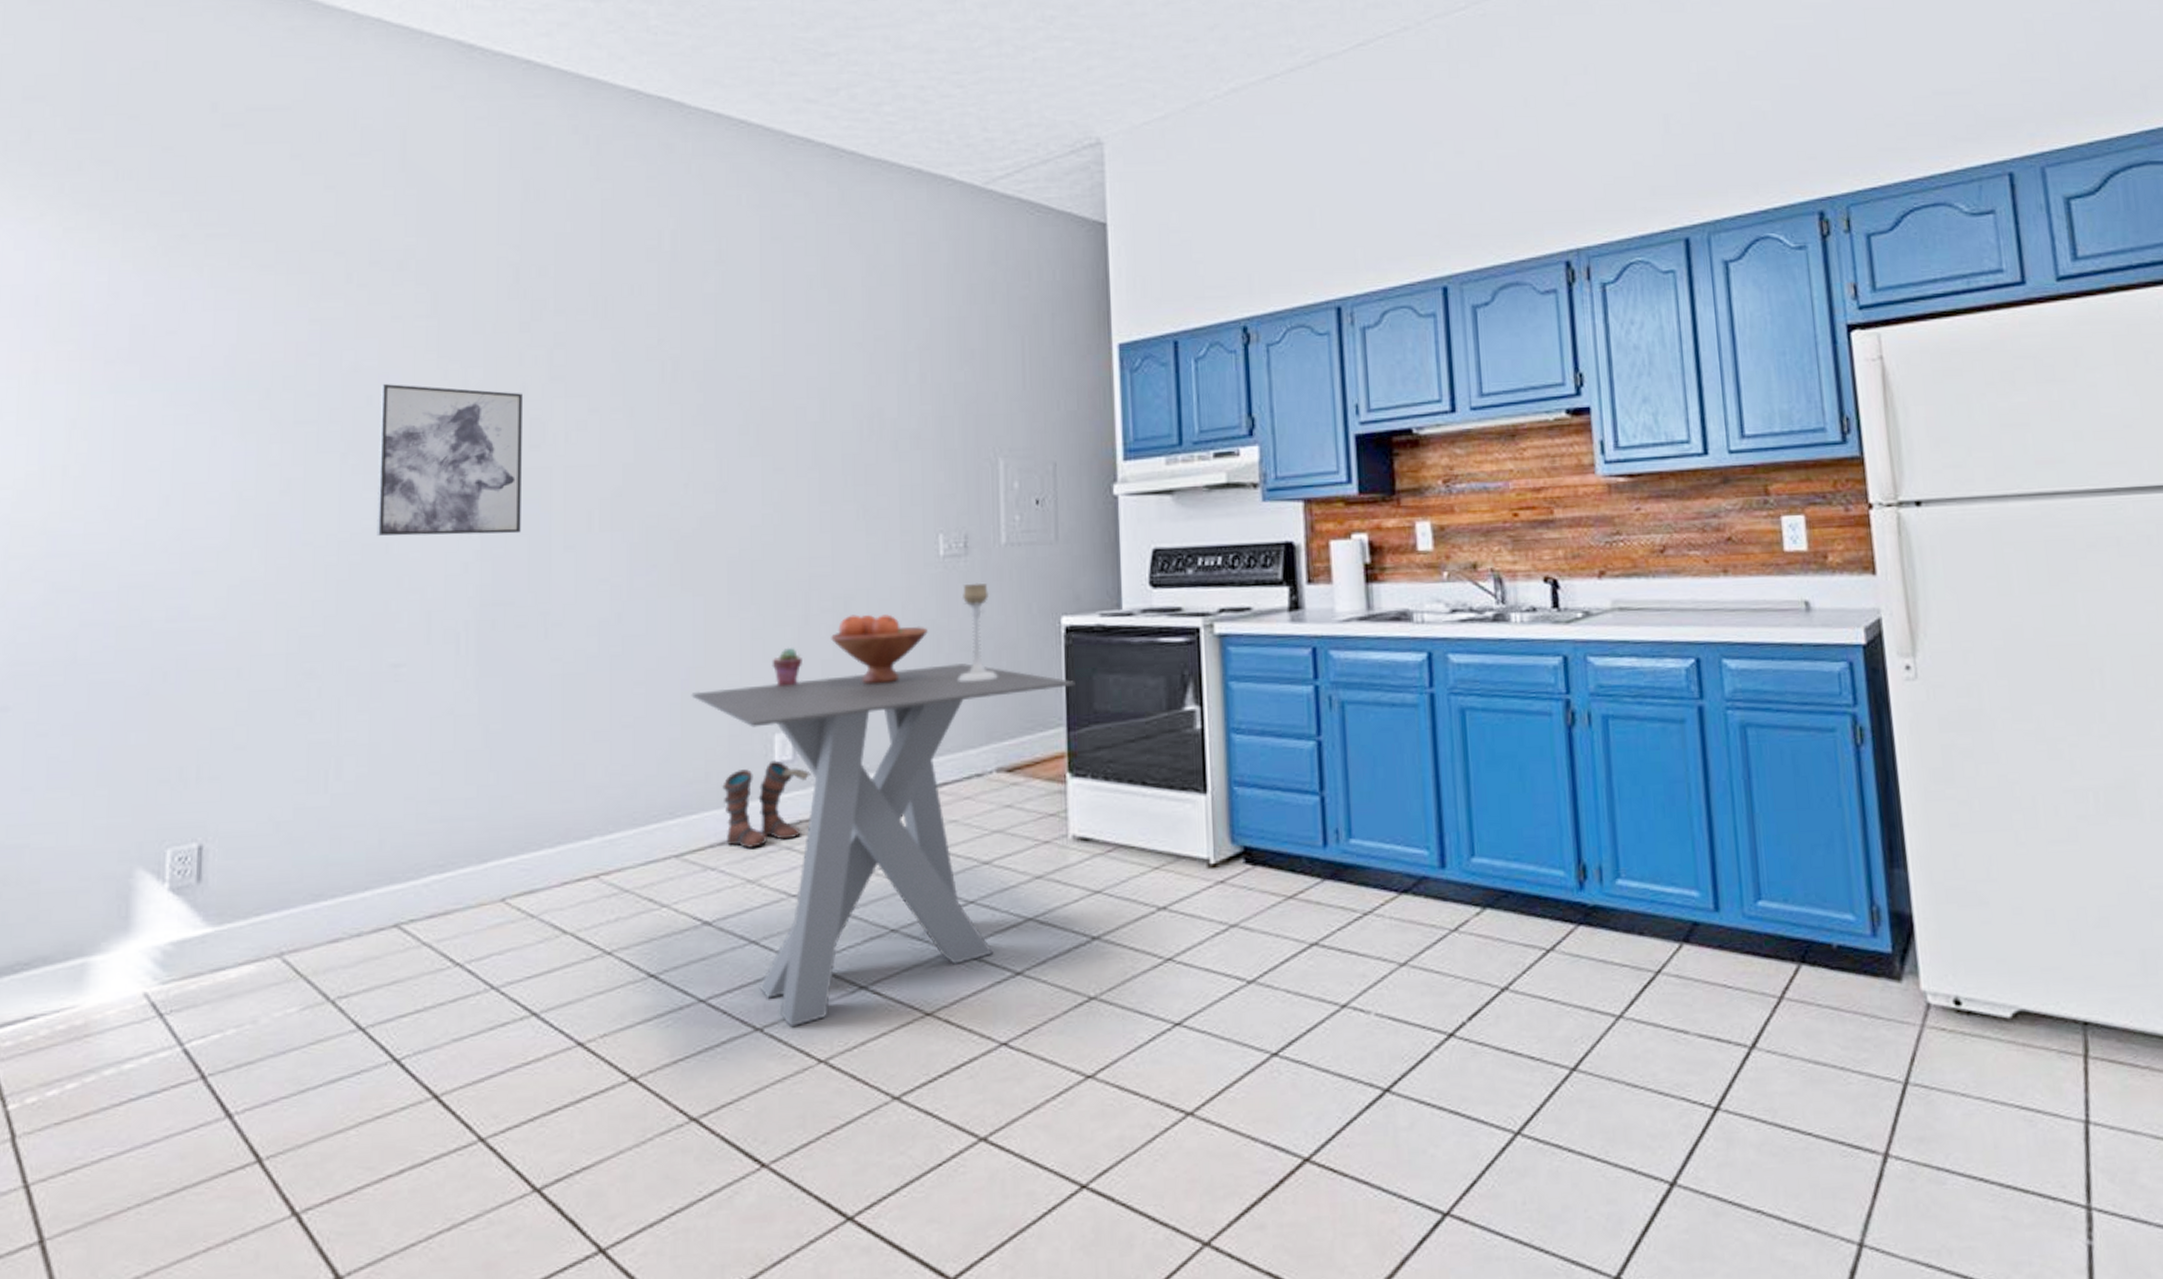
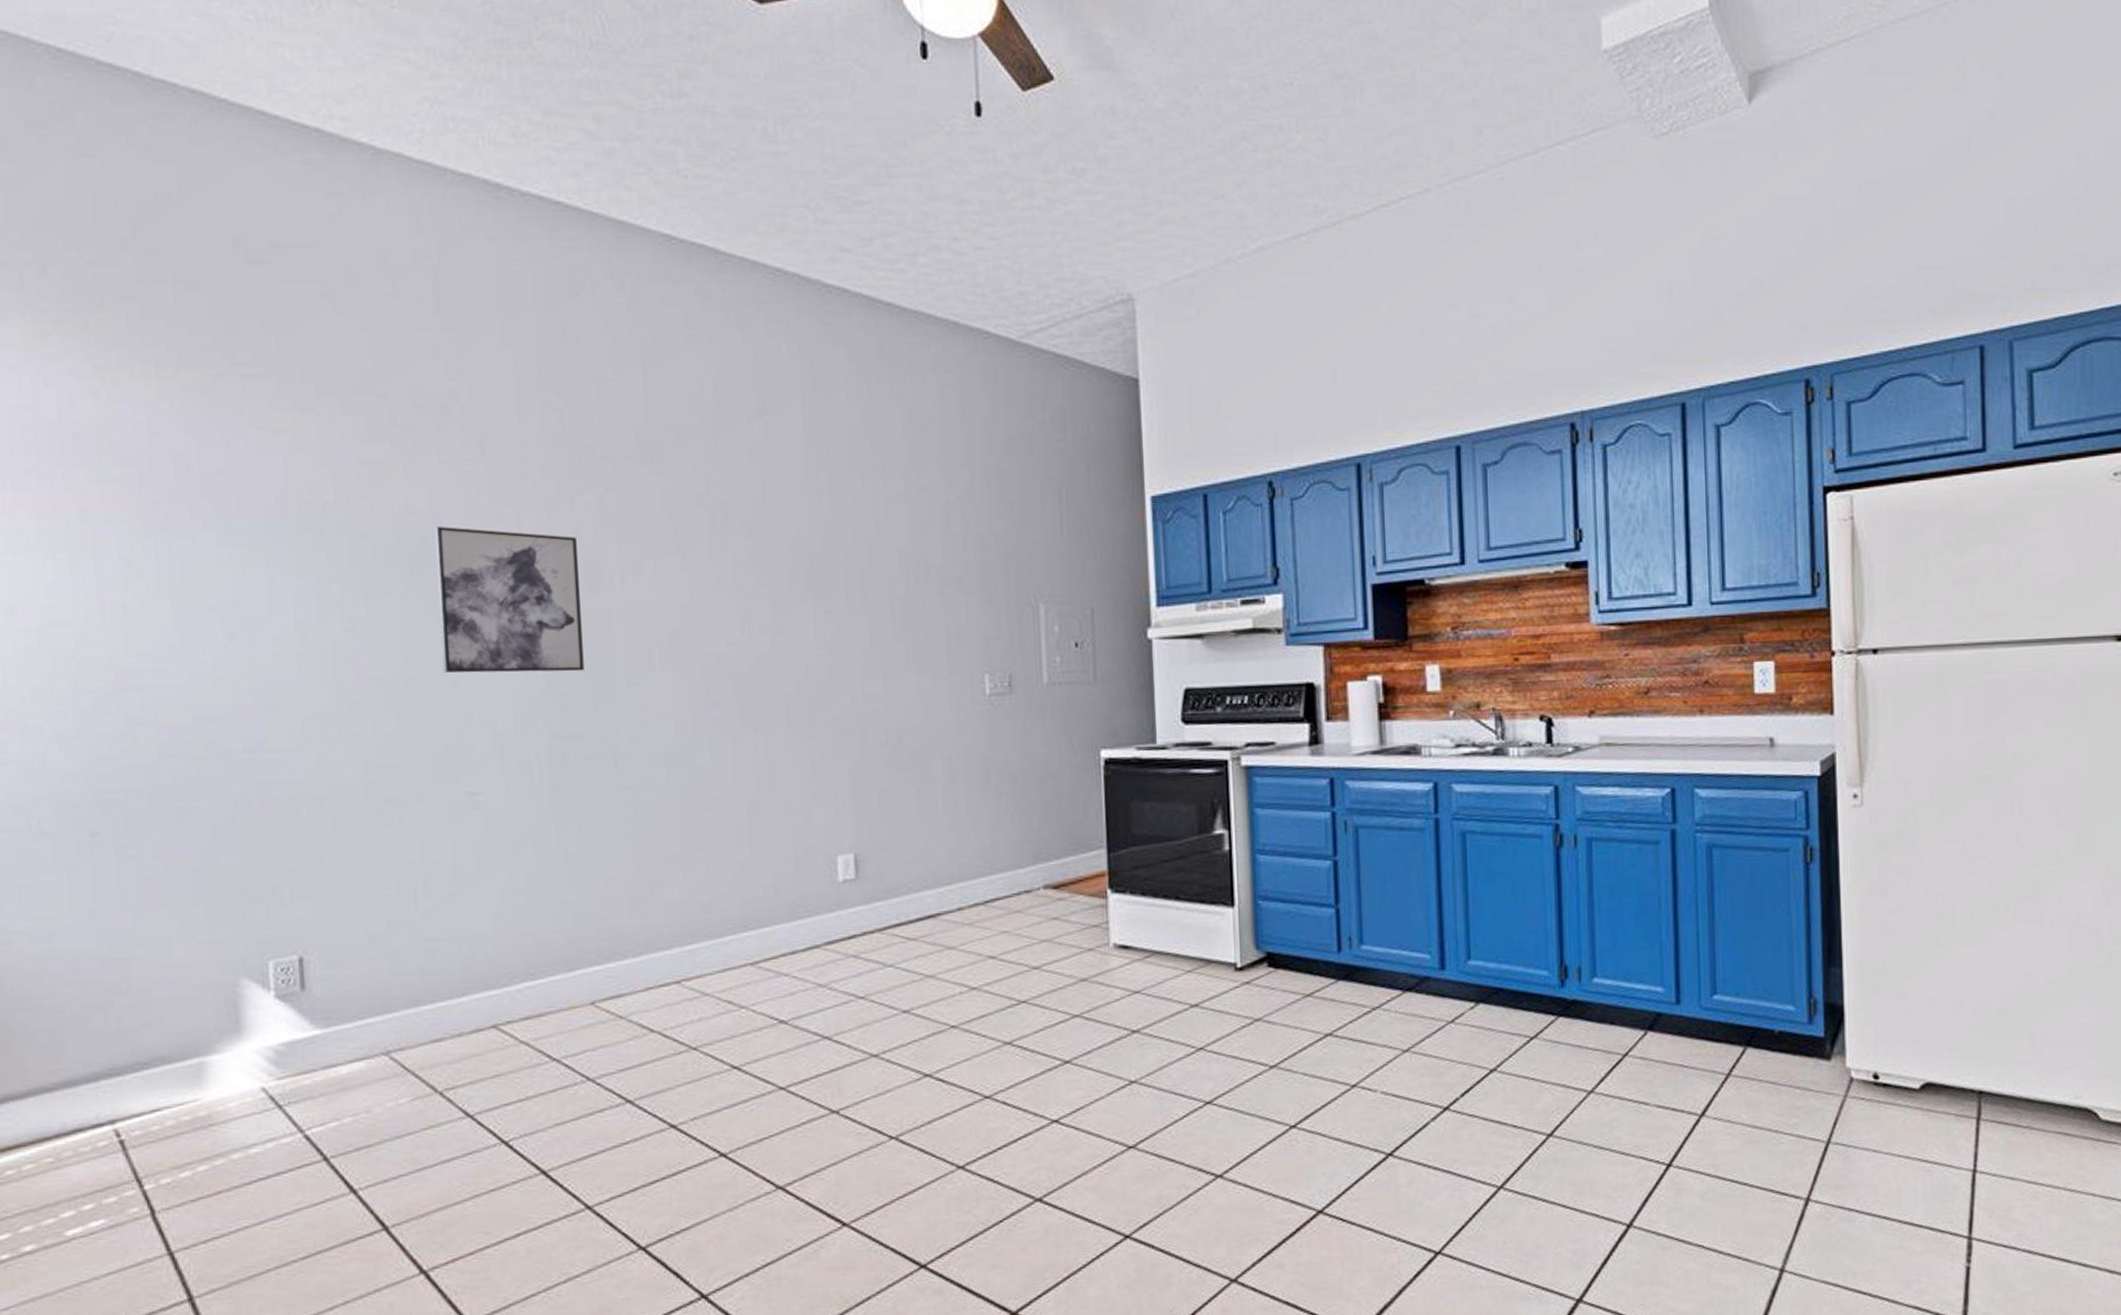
dining table: present [691,663,1075,1028] -> none [757,792,1114,1110]
boots: present [721,760,811,848] -> none [790,879,873,957]
potted succulent: present [772,647,802,687] -> none [831,777,861,813]
fruit bowl: present [831,614,928,685] -> none [886,747,977,811]
candle holder: present [958,583,998,682] -> none [1006,719,1043,809]

